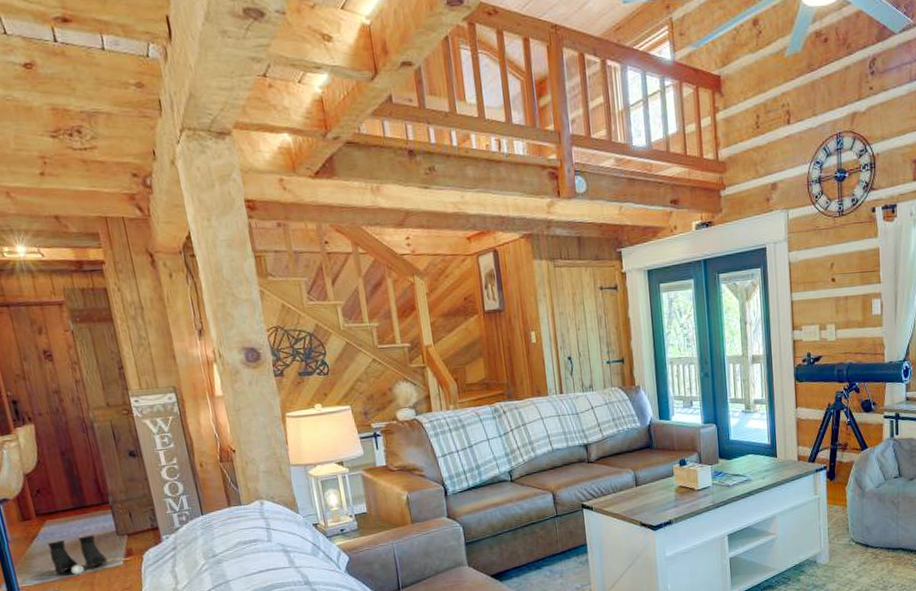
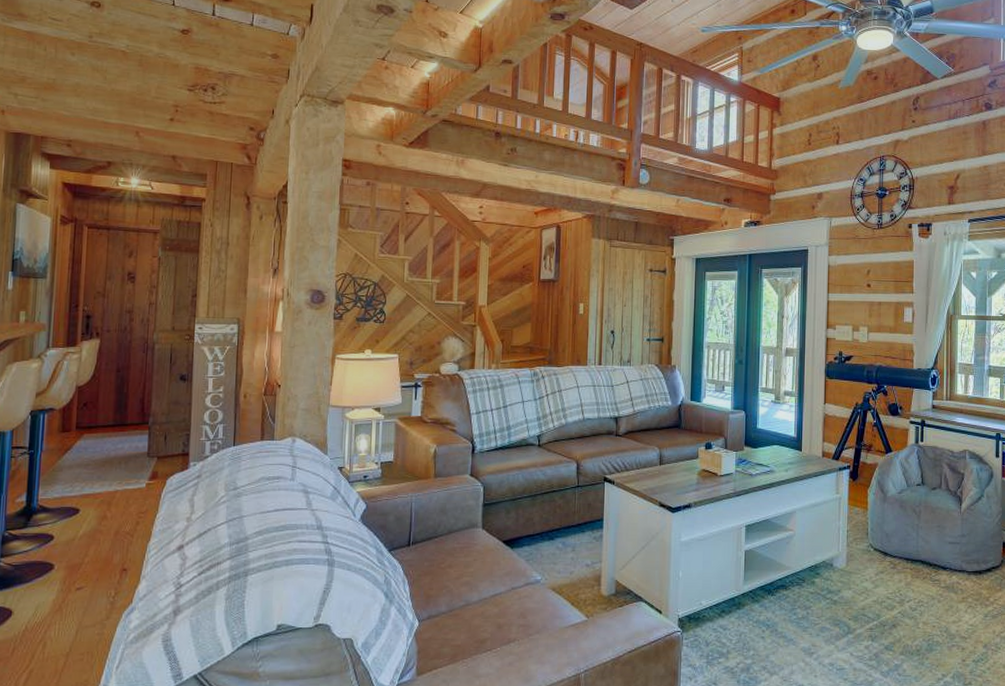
boots: present [48,535,108,575] -> none [78,454,132,492]

